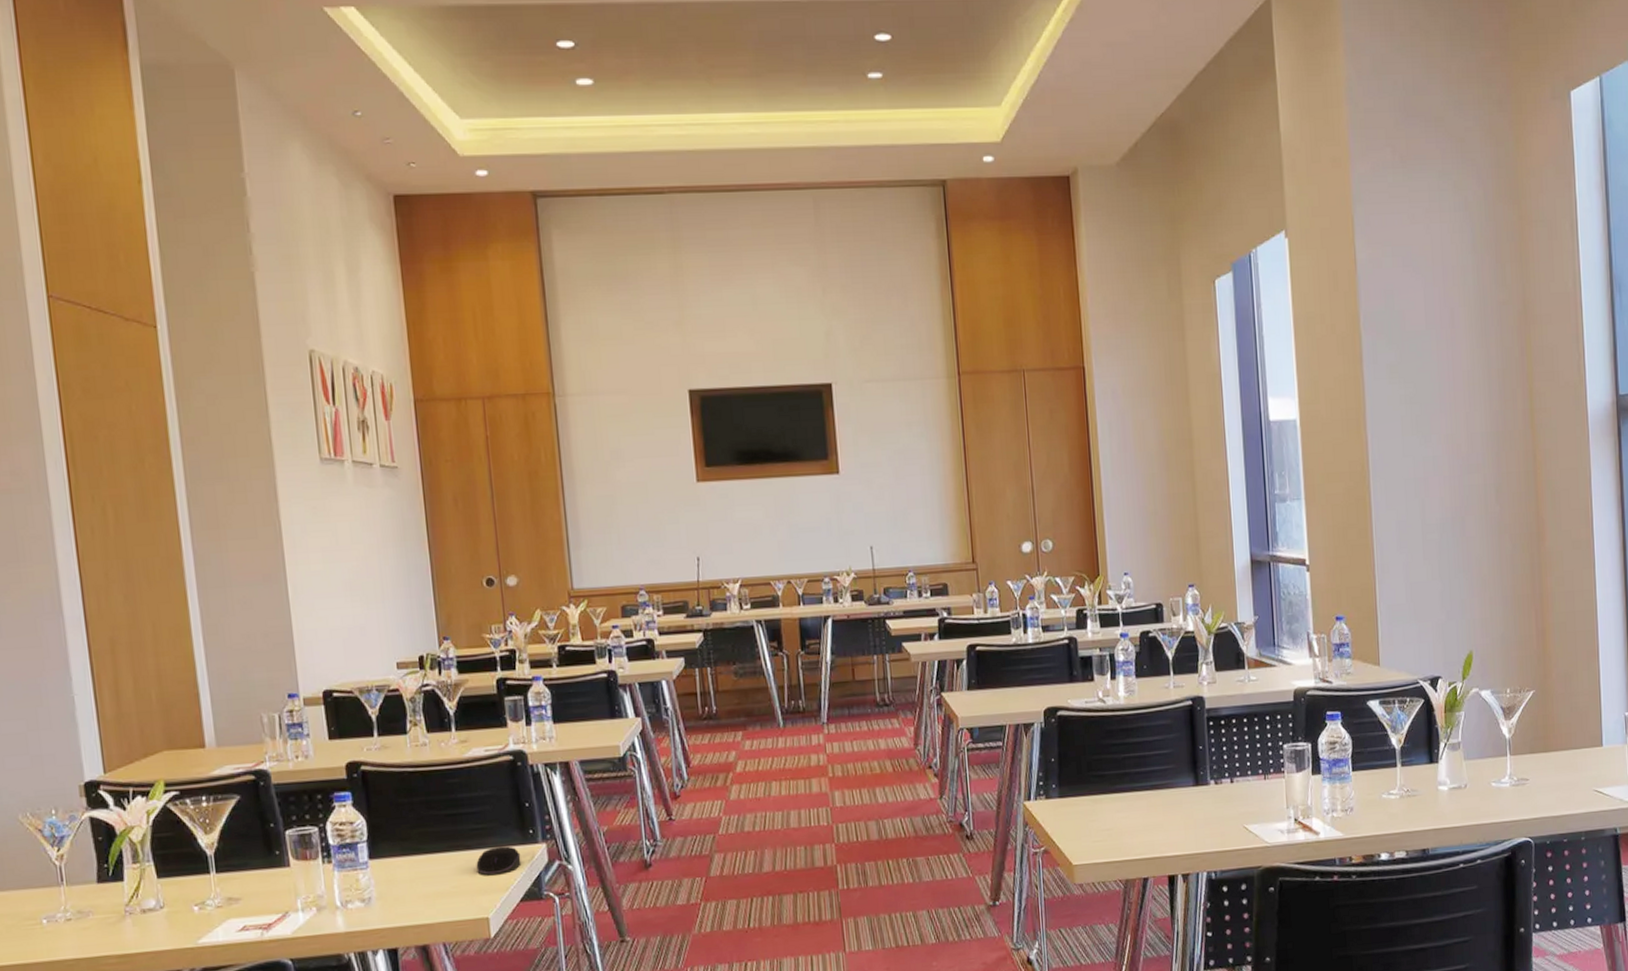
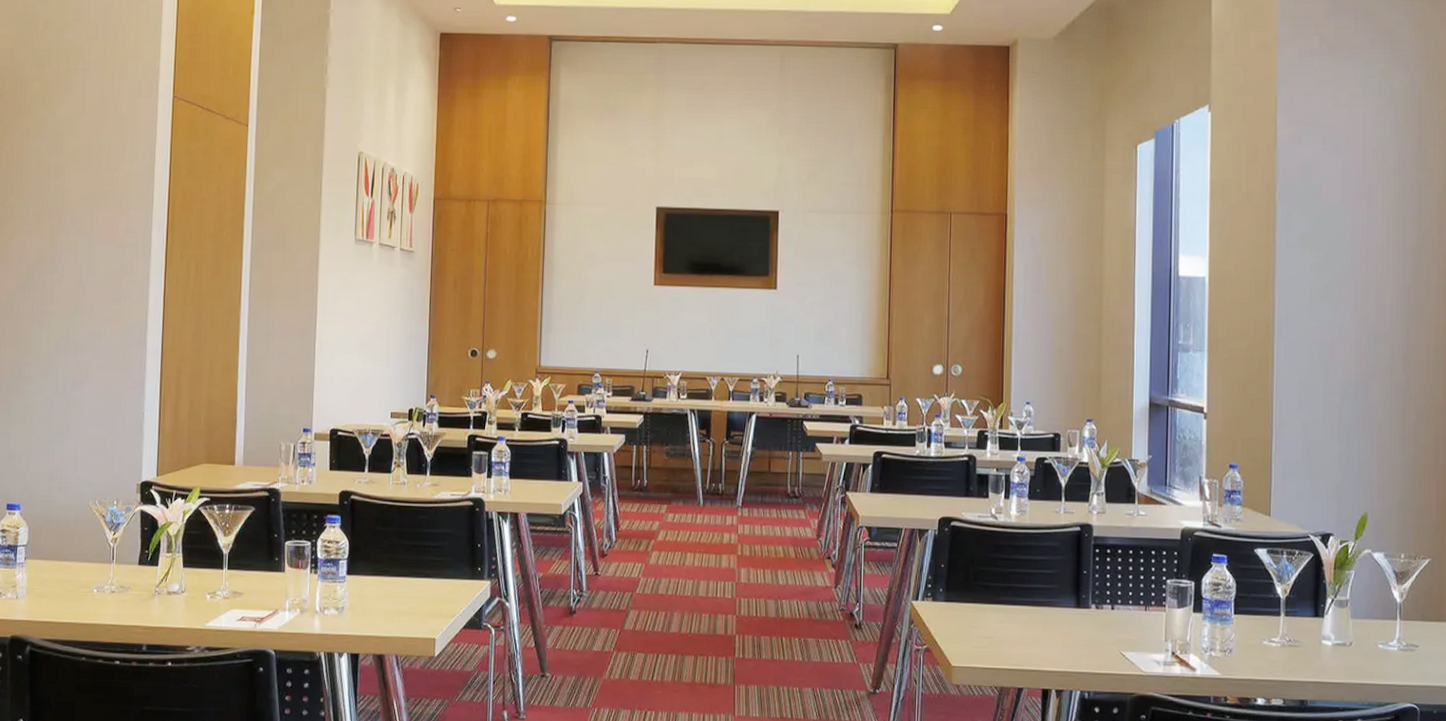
computer mouse: present [476,846,521,877] -> none [431,578,468,604]

